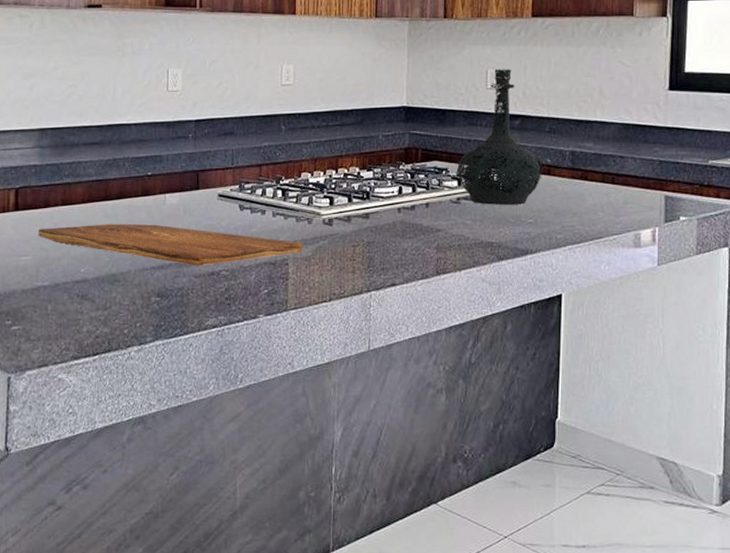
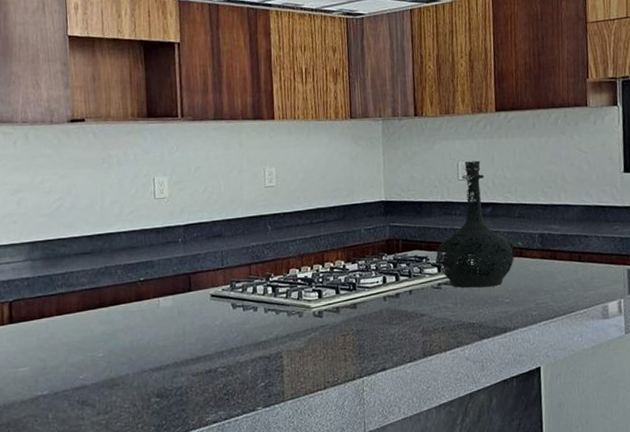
cutting board: present [38,223,303,266] -> none [34,327,296,365]

